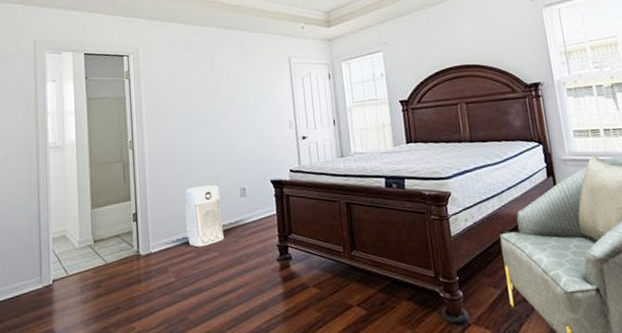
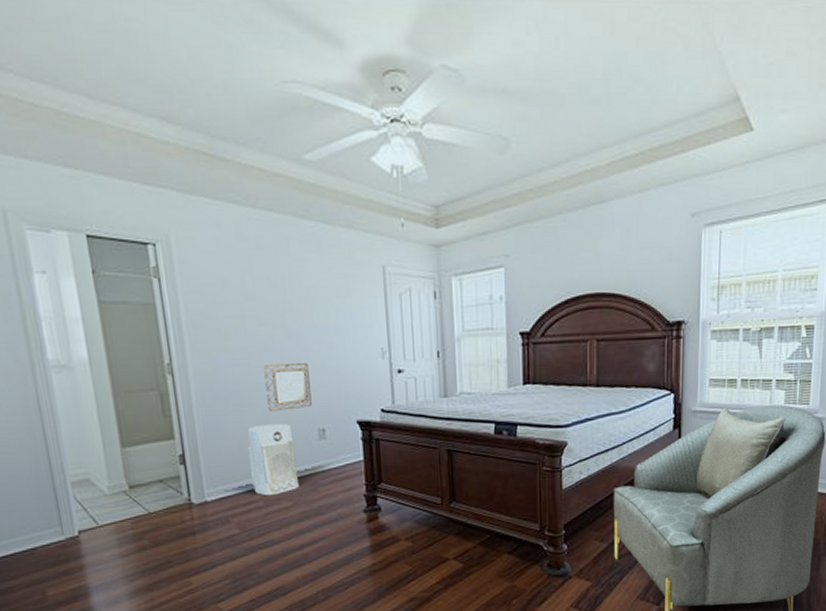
home mirror: none [199,135,235,175] -> present [263,363,312,411]

